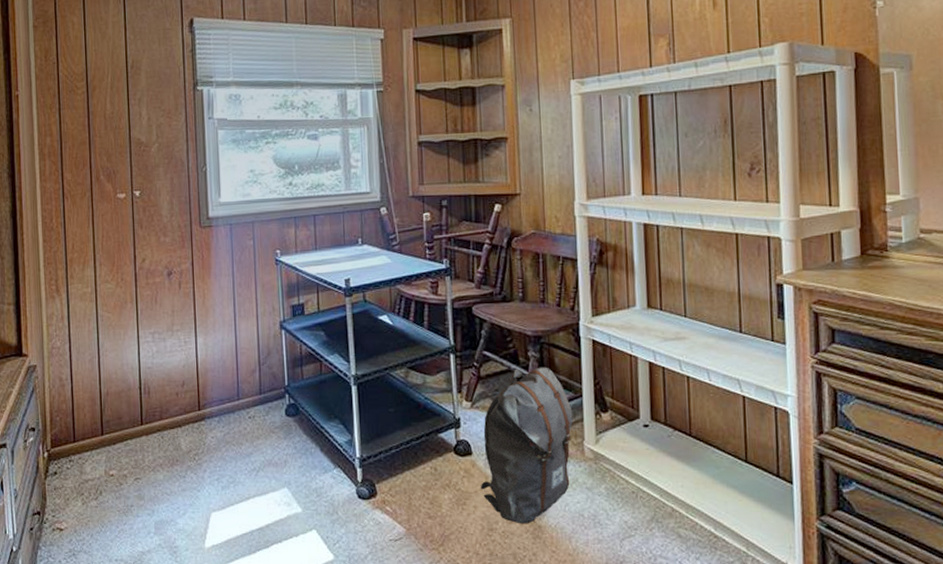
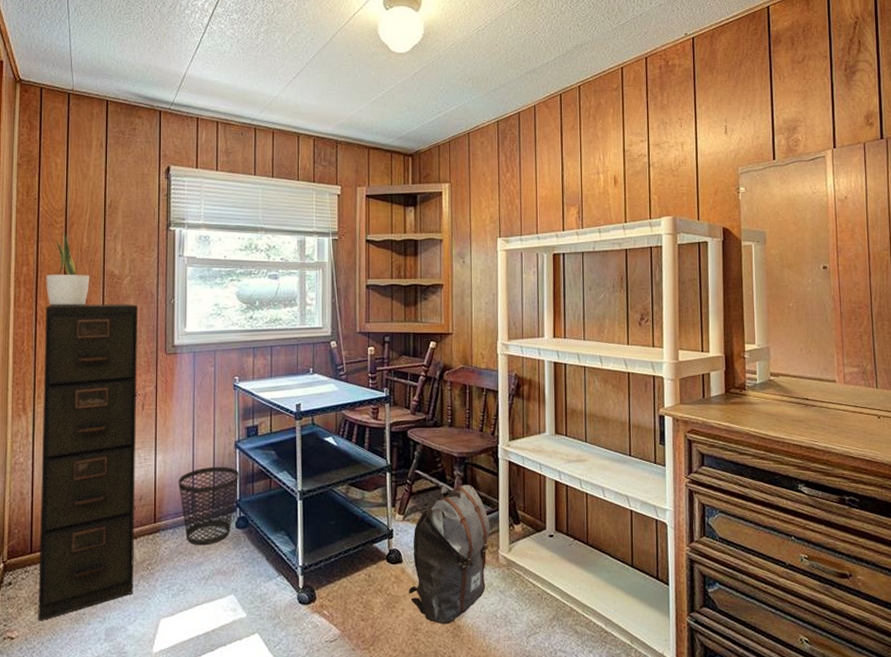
potted plant: none [71,96,116,180] -> present [46,230,89,307]
filing cabinet: none [72,173,181,513] -> present [38,304,138,622]
wastebasket: none [221,349,287,435] -> present [178,466,239,546]

